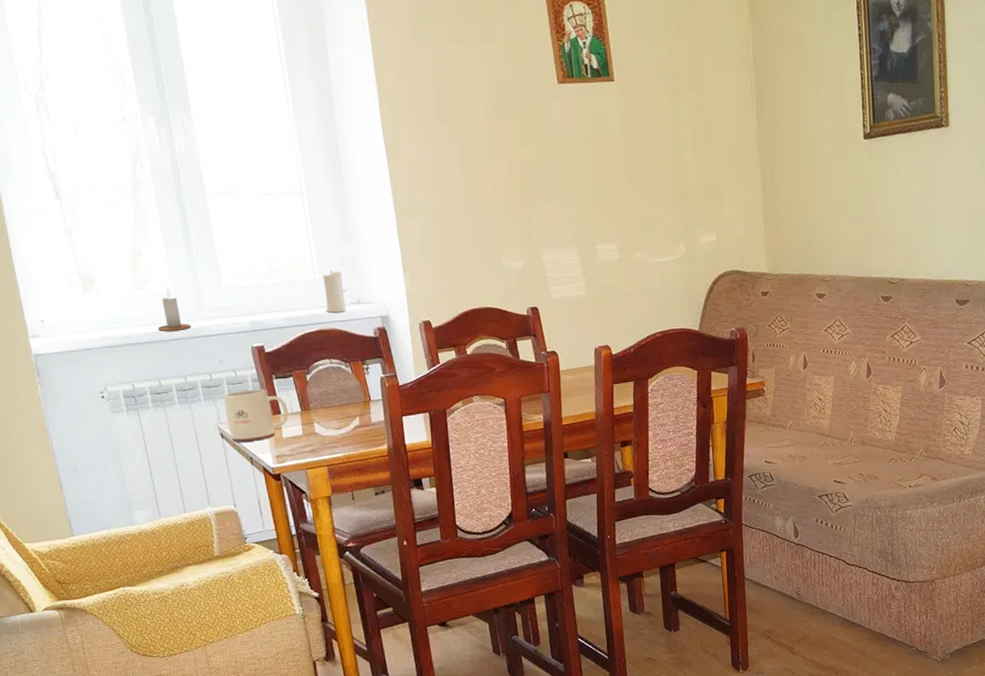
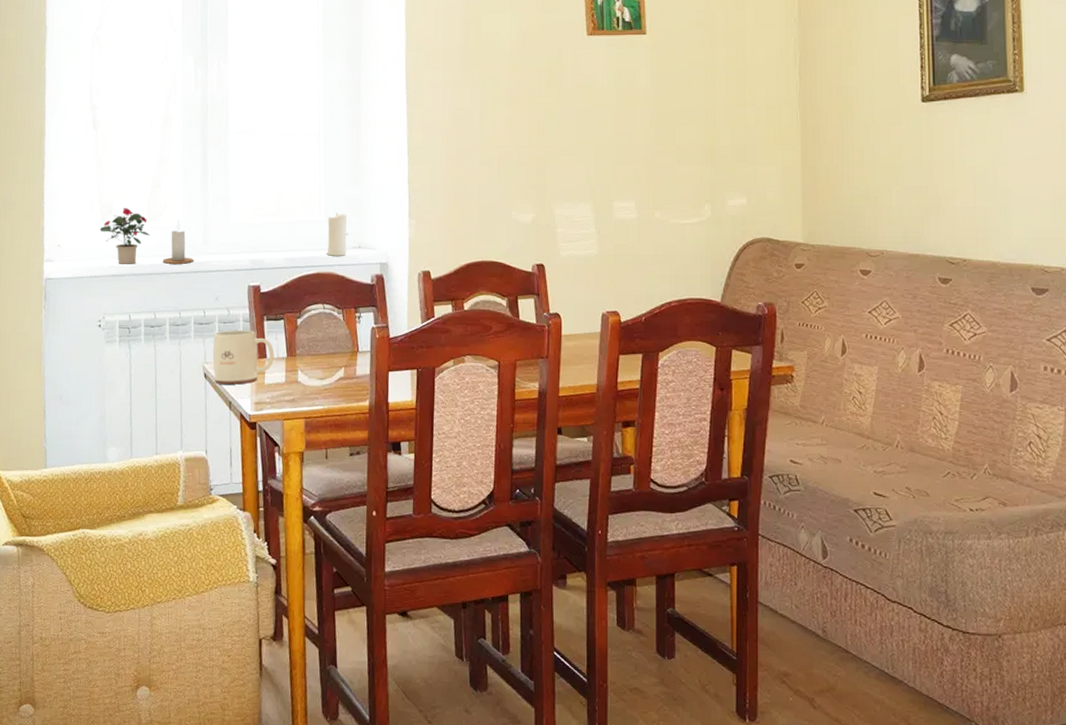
potted flower: none [84,278,141,335] -> present [99,208,151,264]

